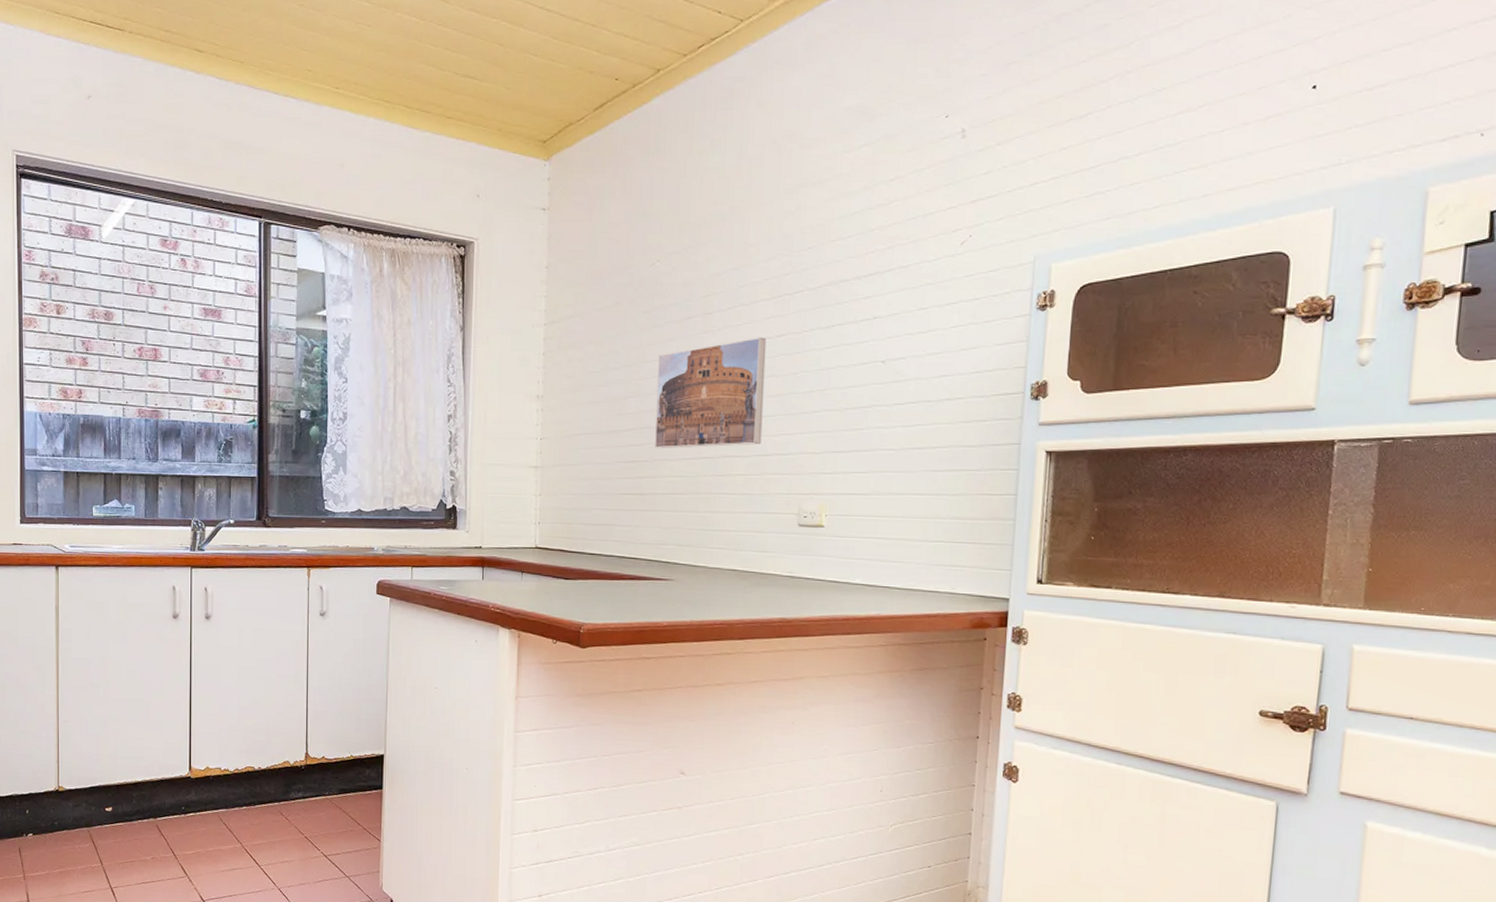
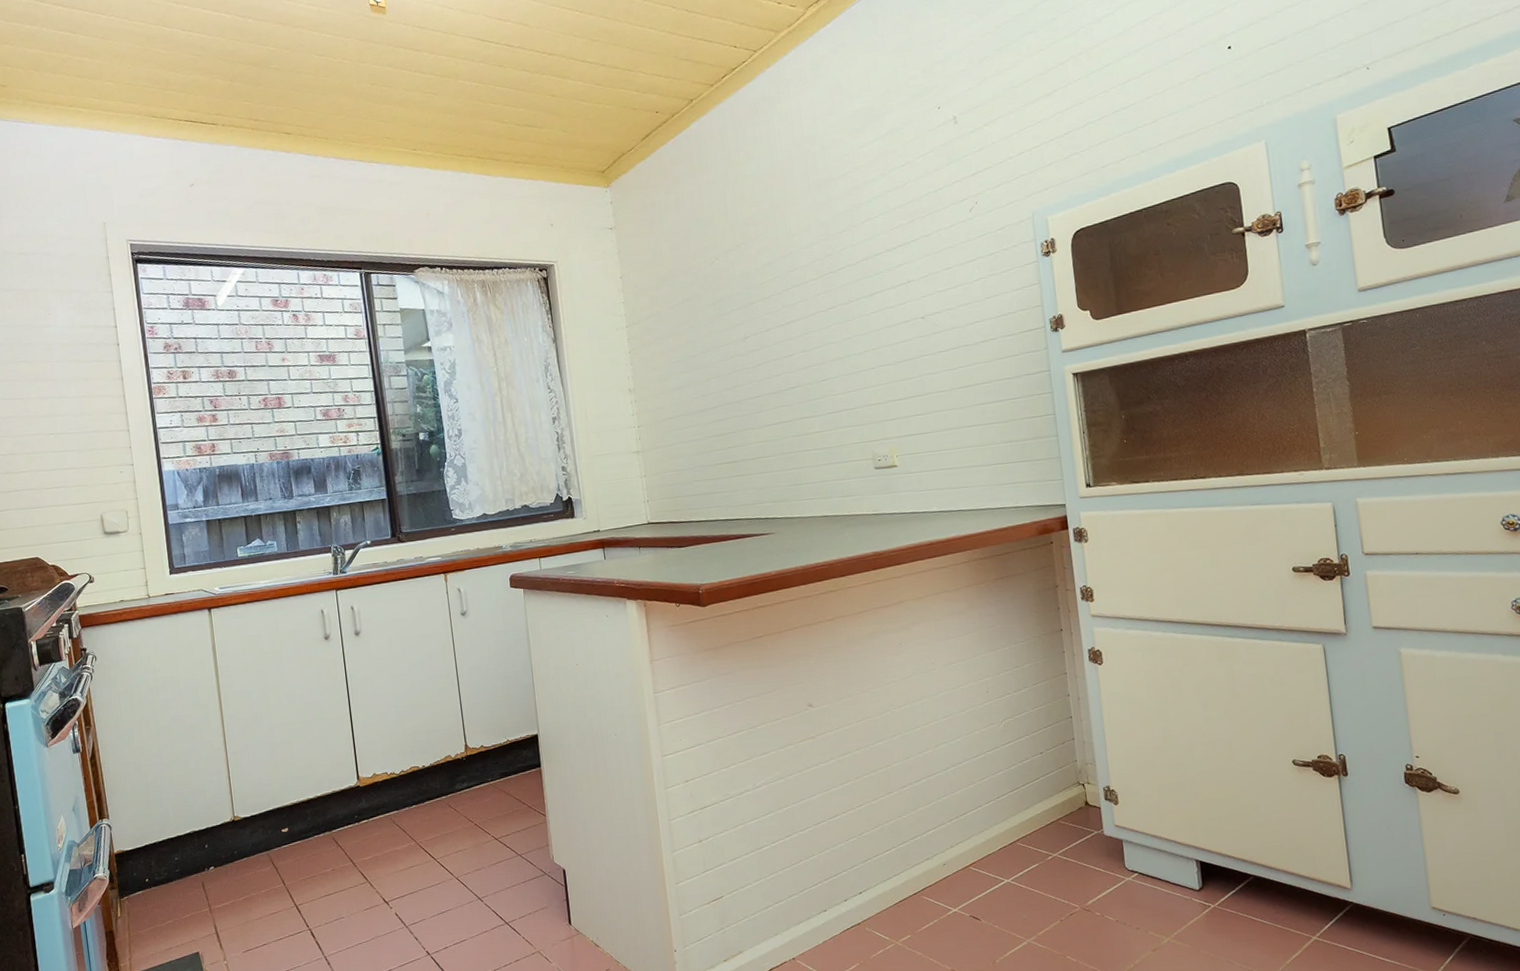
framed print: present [655,337,767,449] -> none [730,311,831,420]

